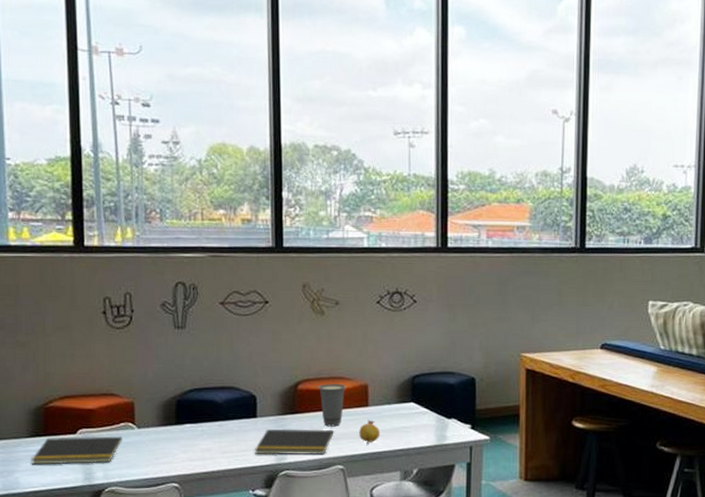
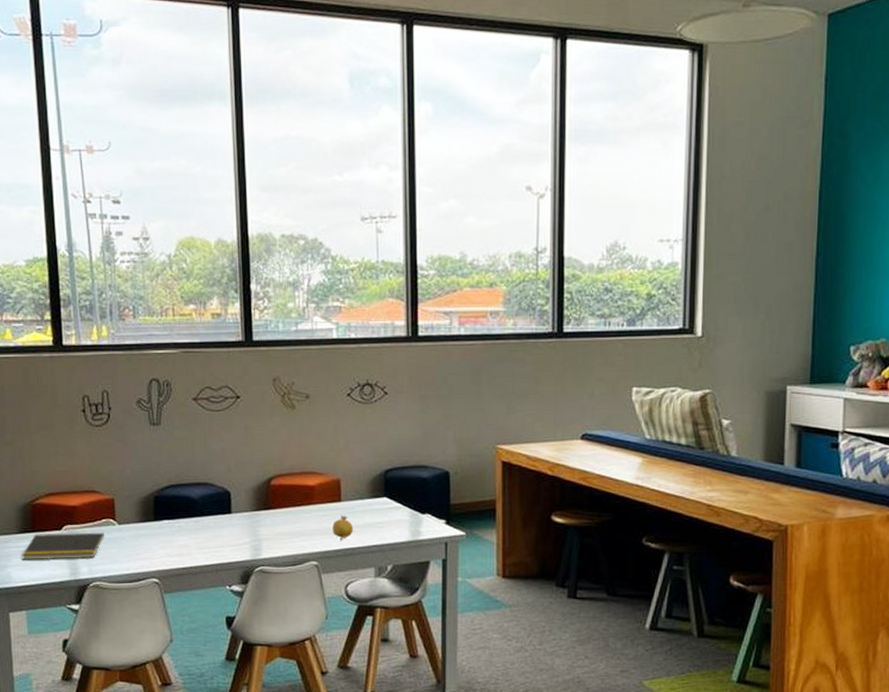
notepad: present [255,430,334,455] -> none [230,525,308,551]
cup: present [318,384,346,427] -> none [290,479,319,523]

